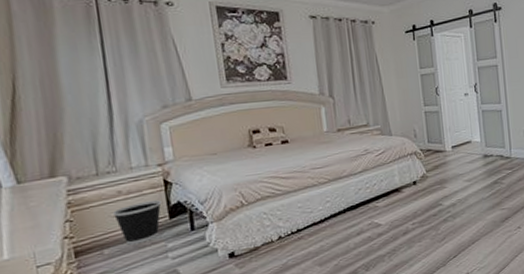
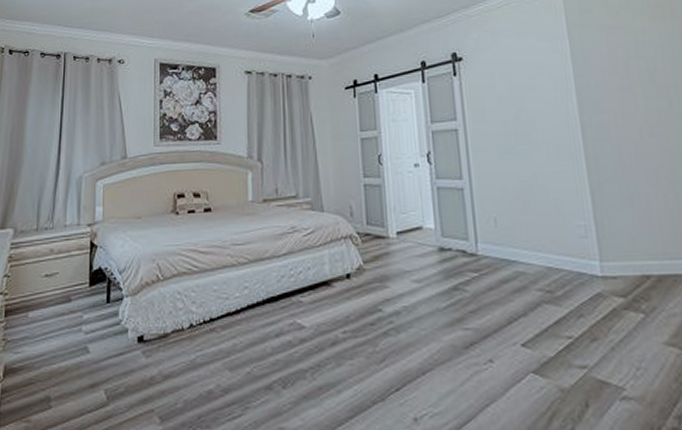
wastebasket: present [112,200,162,245] -> none [42,264,85,310]

